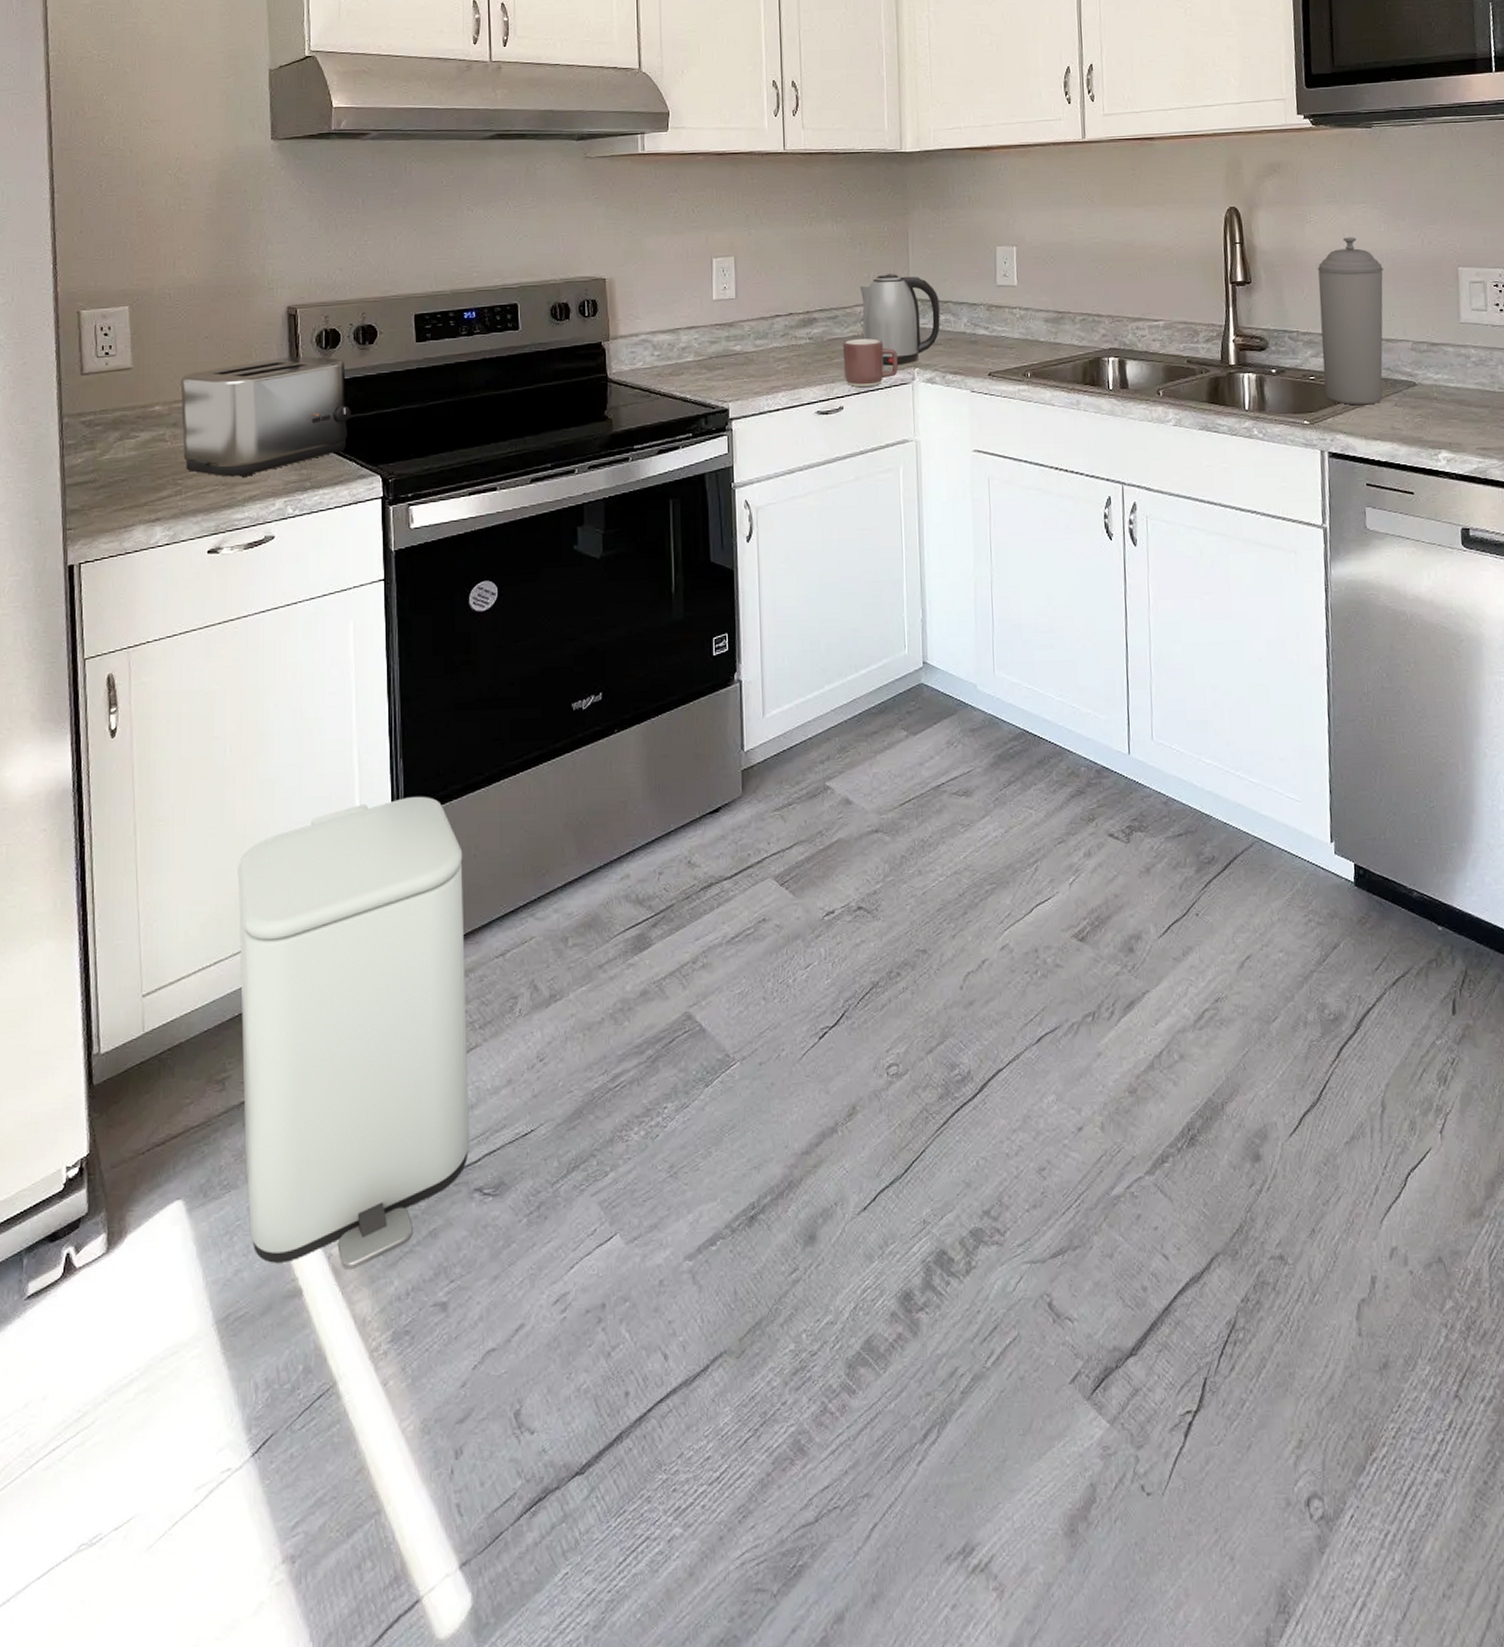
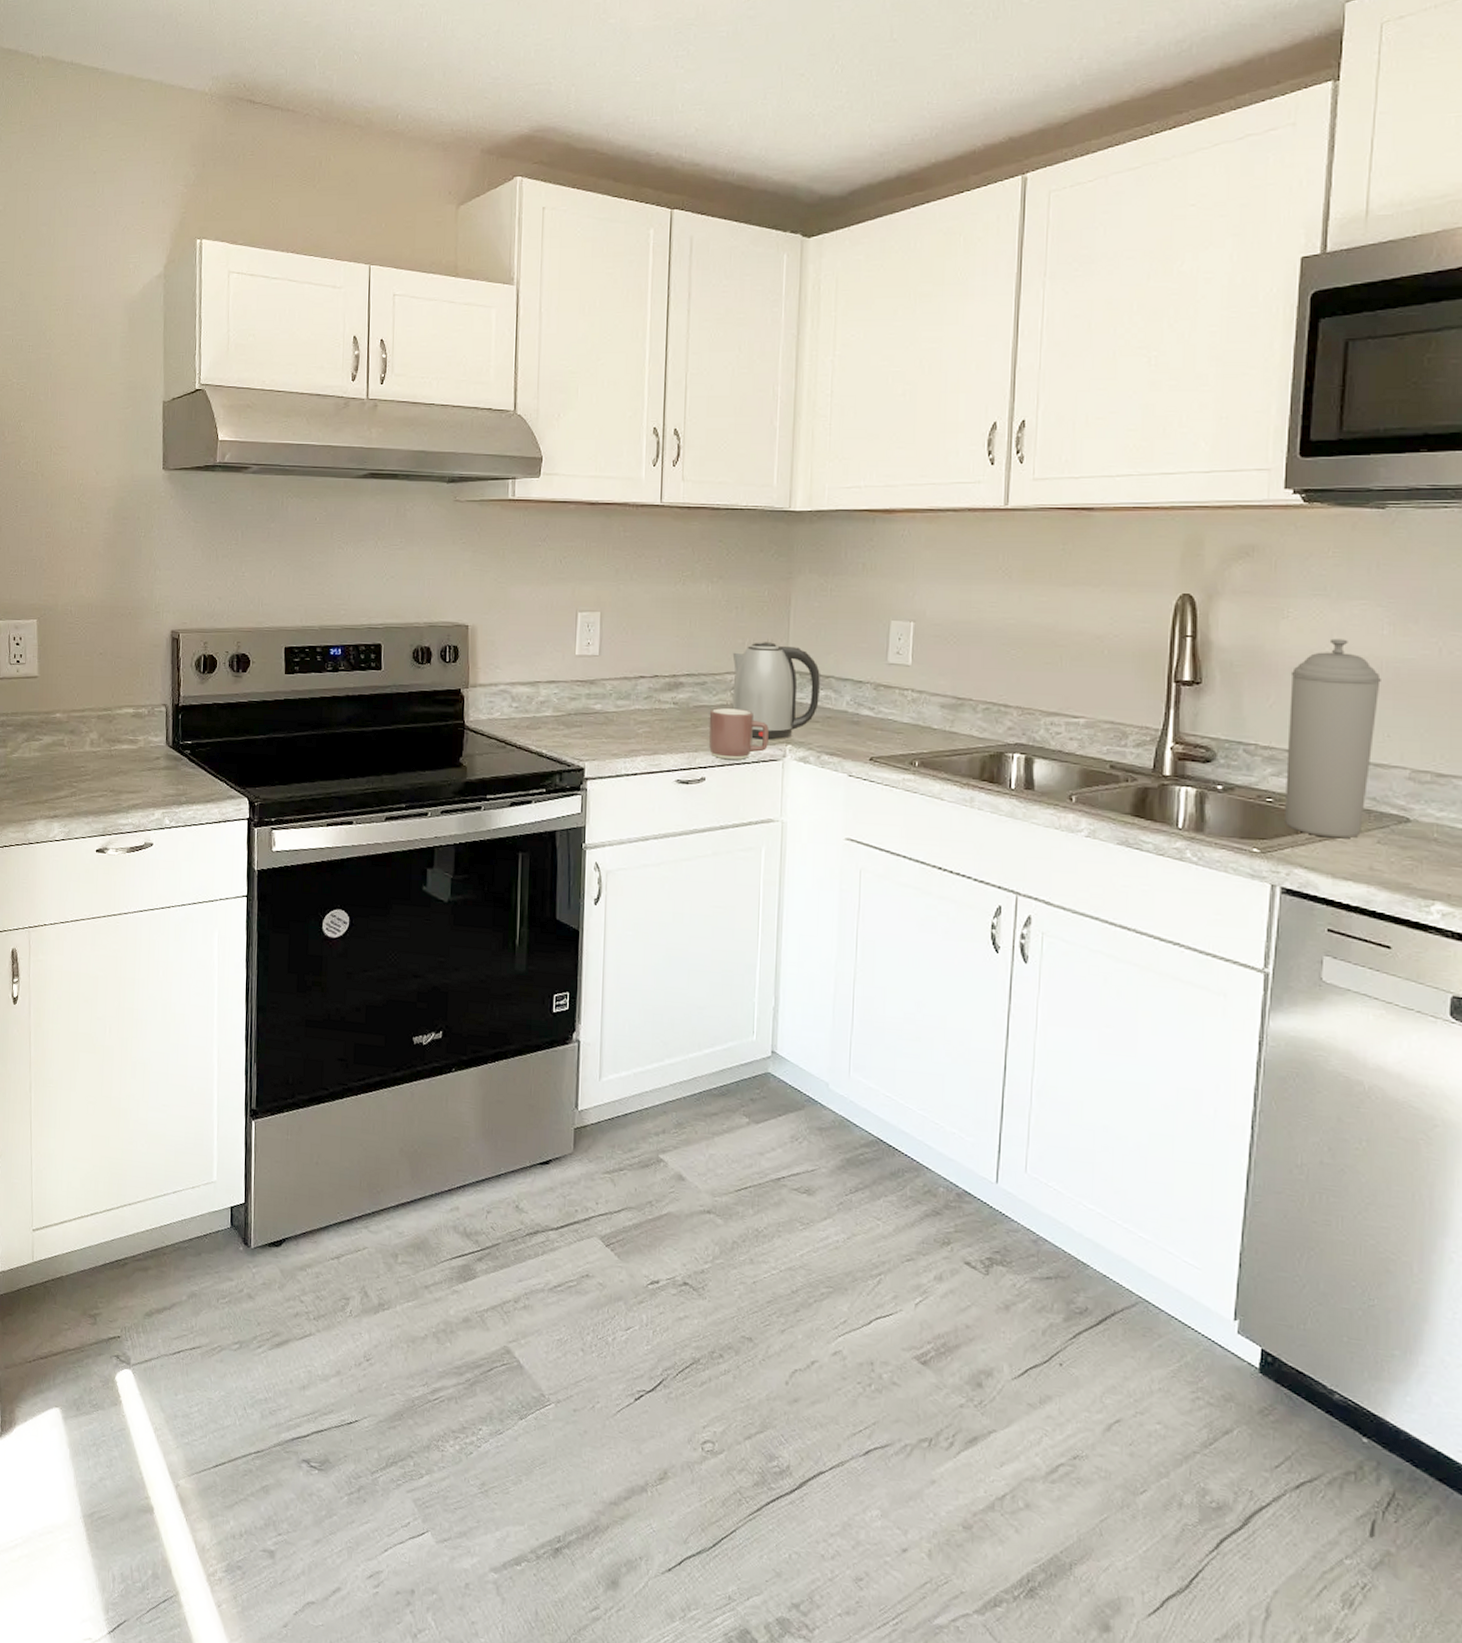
toaster: present [180,356,351,477] -> none [78,678,224,786]
pedal bin: present [237,796,470,1270] -> none [111,1098,306,1502]

